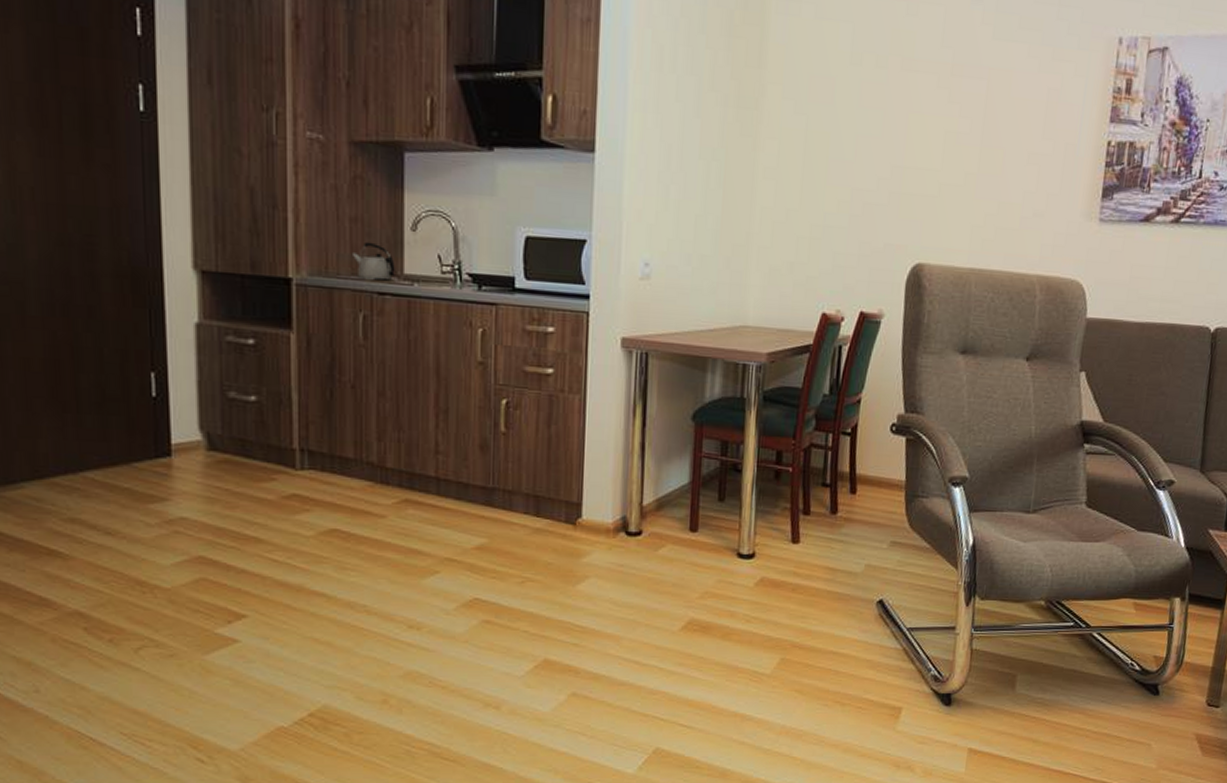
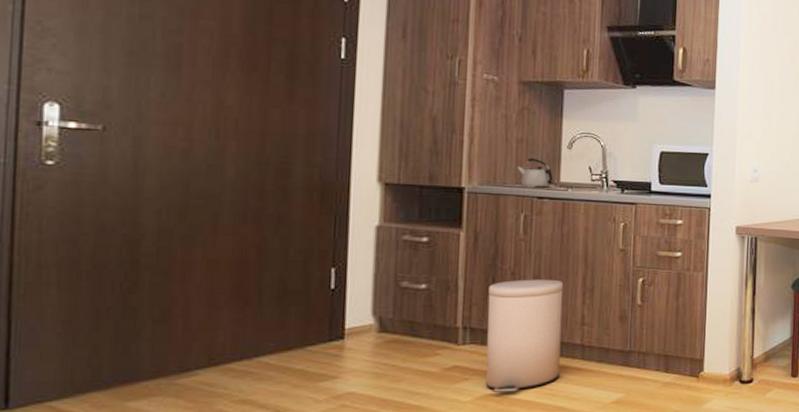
pedal bin: none [326,394,413,529] -> present [485,279,564,393]

